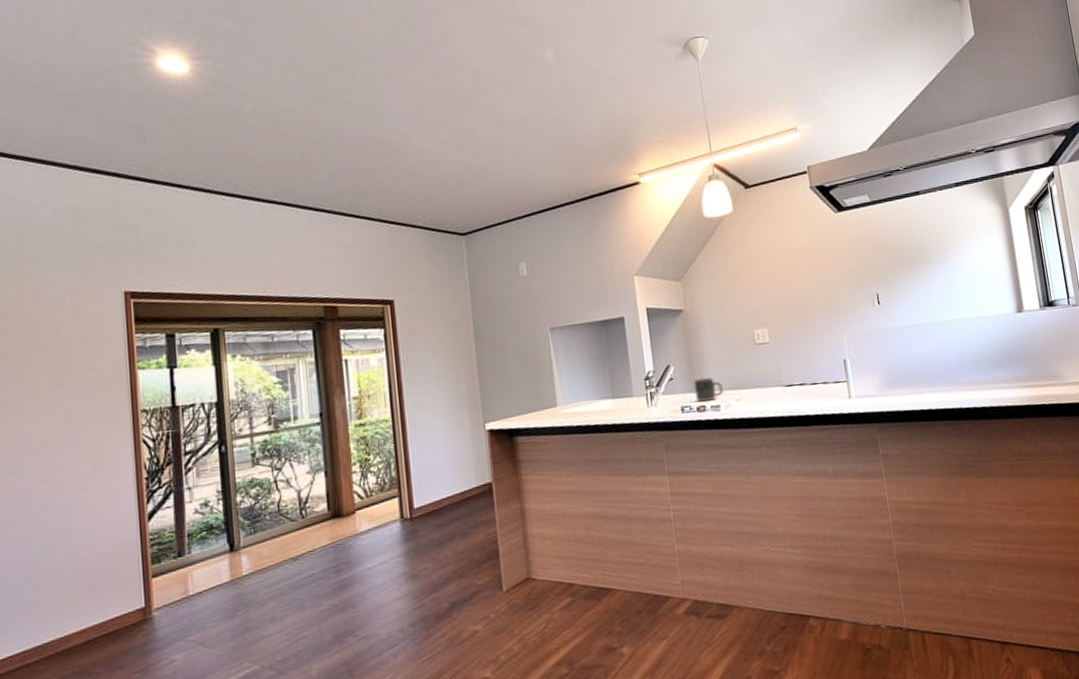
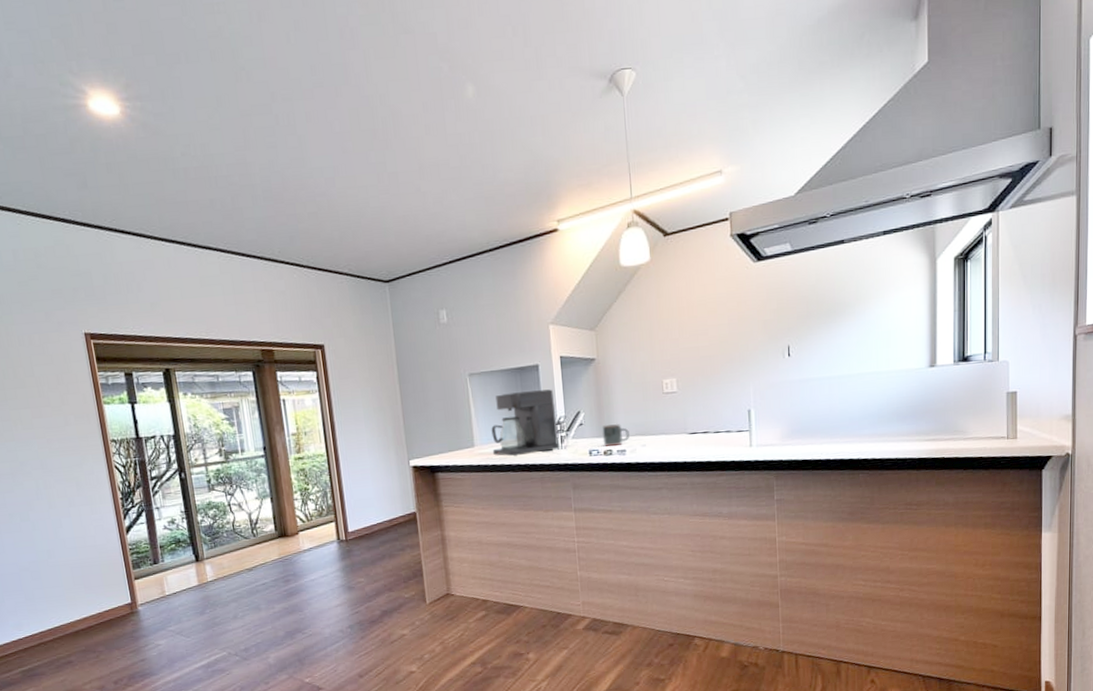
coffee maker: none [575,342,650,416] -> present [491,389,560,457]

